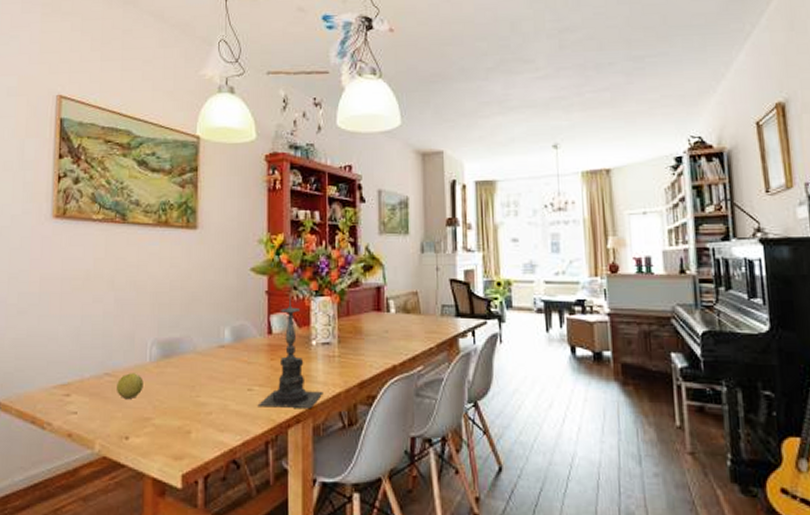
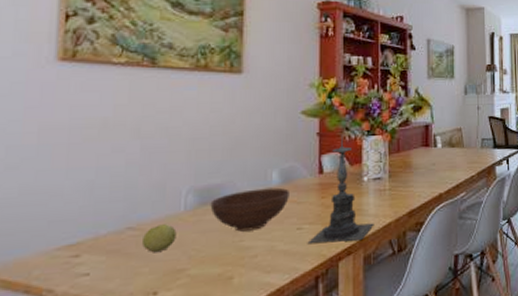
bowl: none [171,345,240,387] -> present [210,187,289,232]

